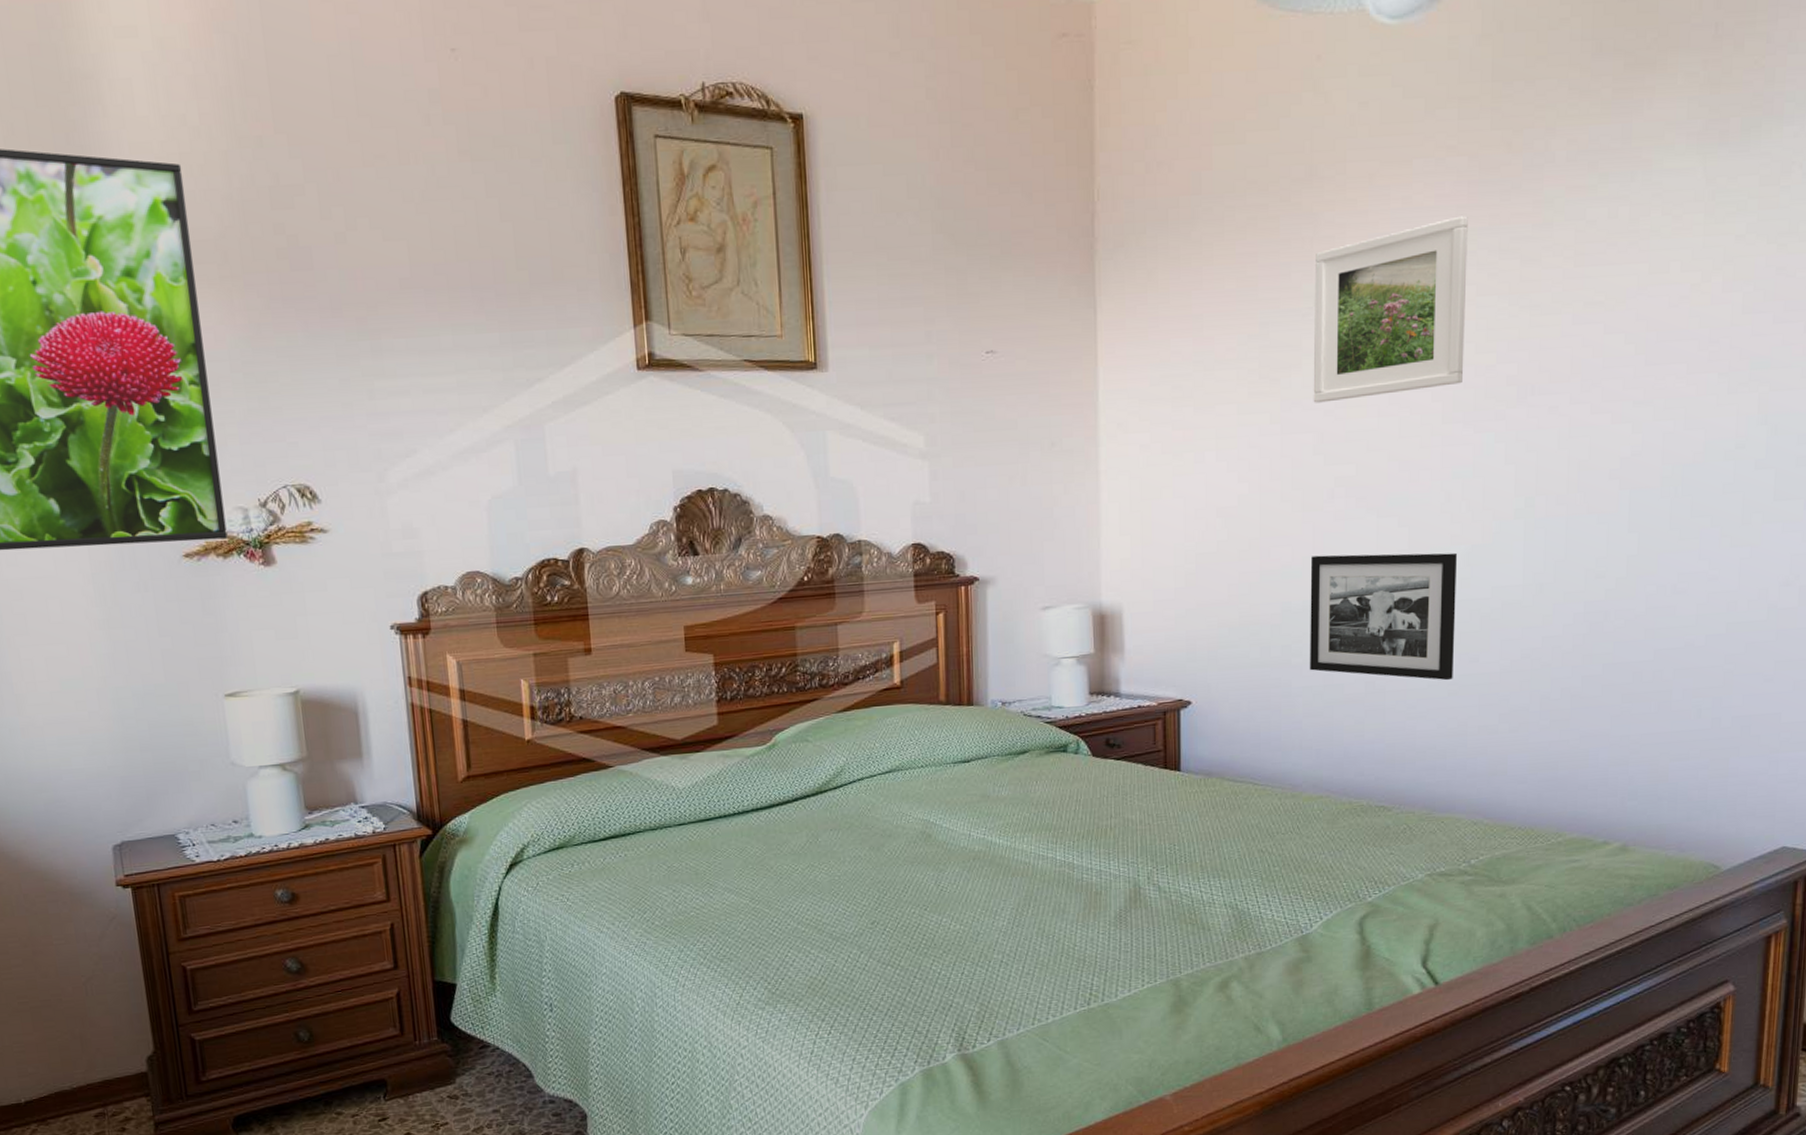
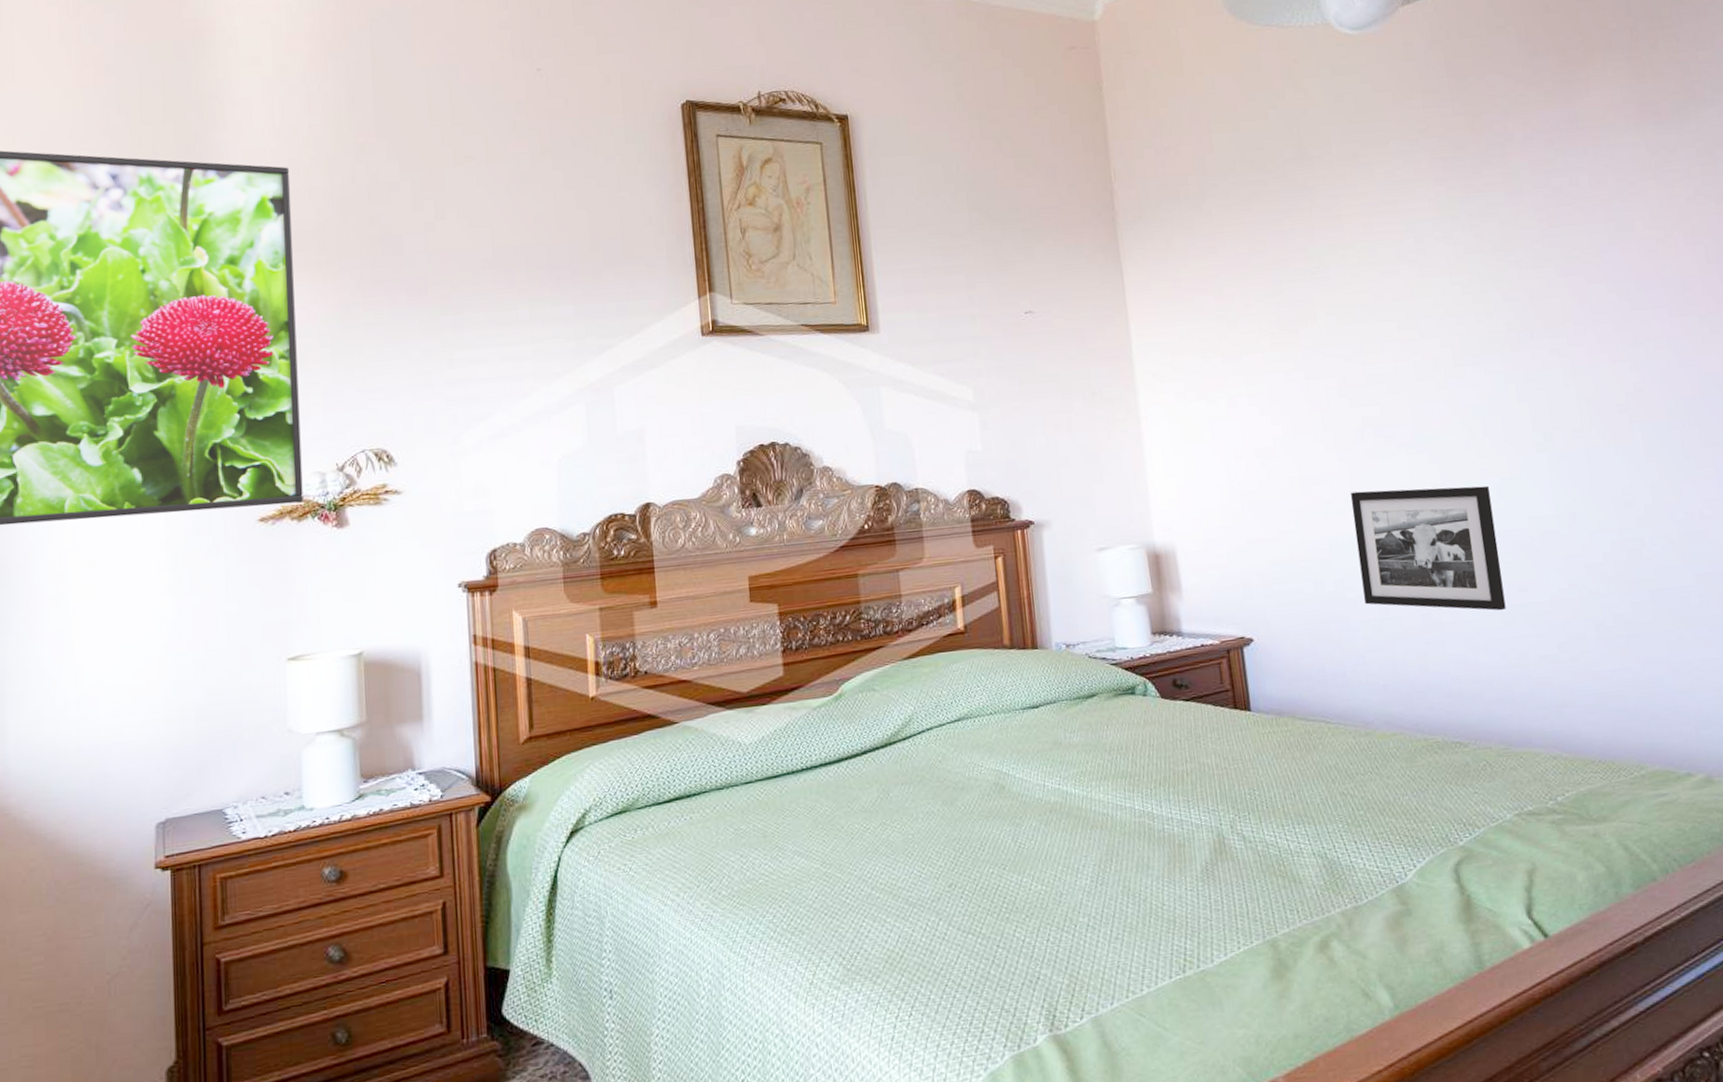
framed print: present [1313,216,1468,403] -> none [1315,186,1466,351]

